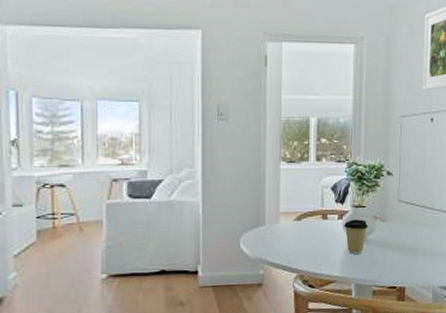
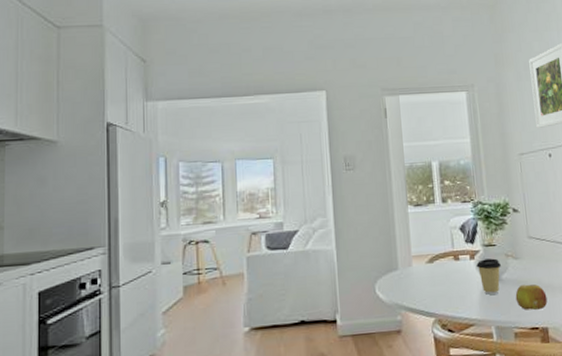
fruit: none [378,246,408,271] -> present [515,284,548,311]

